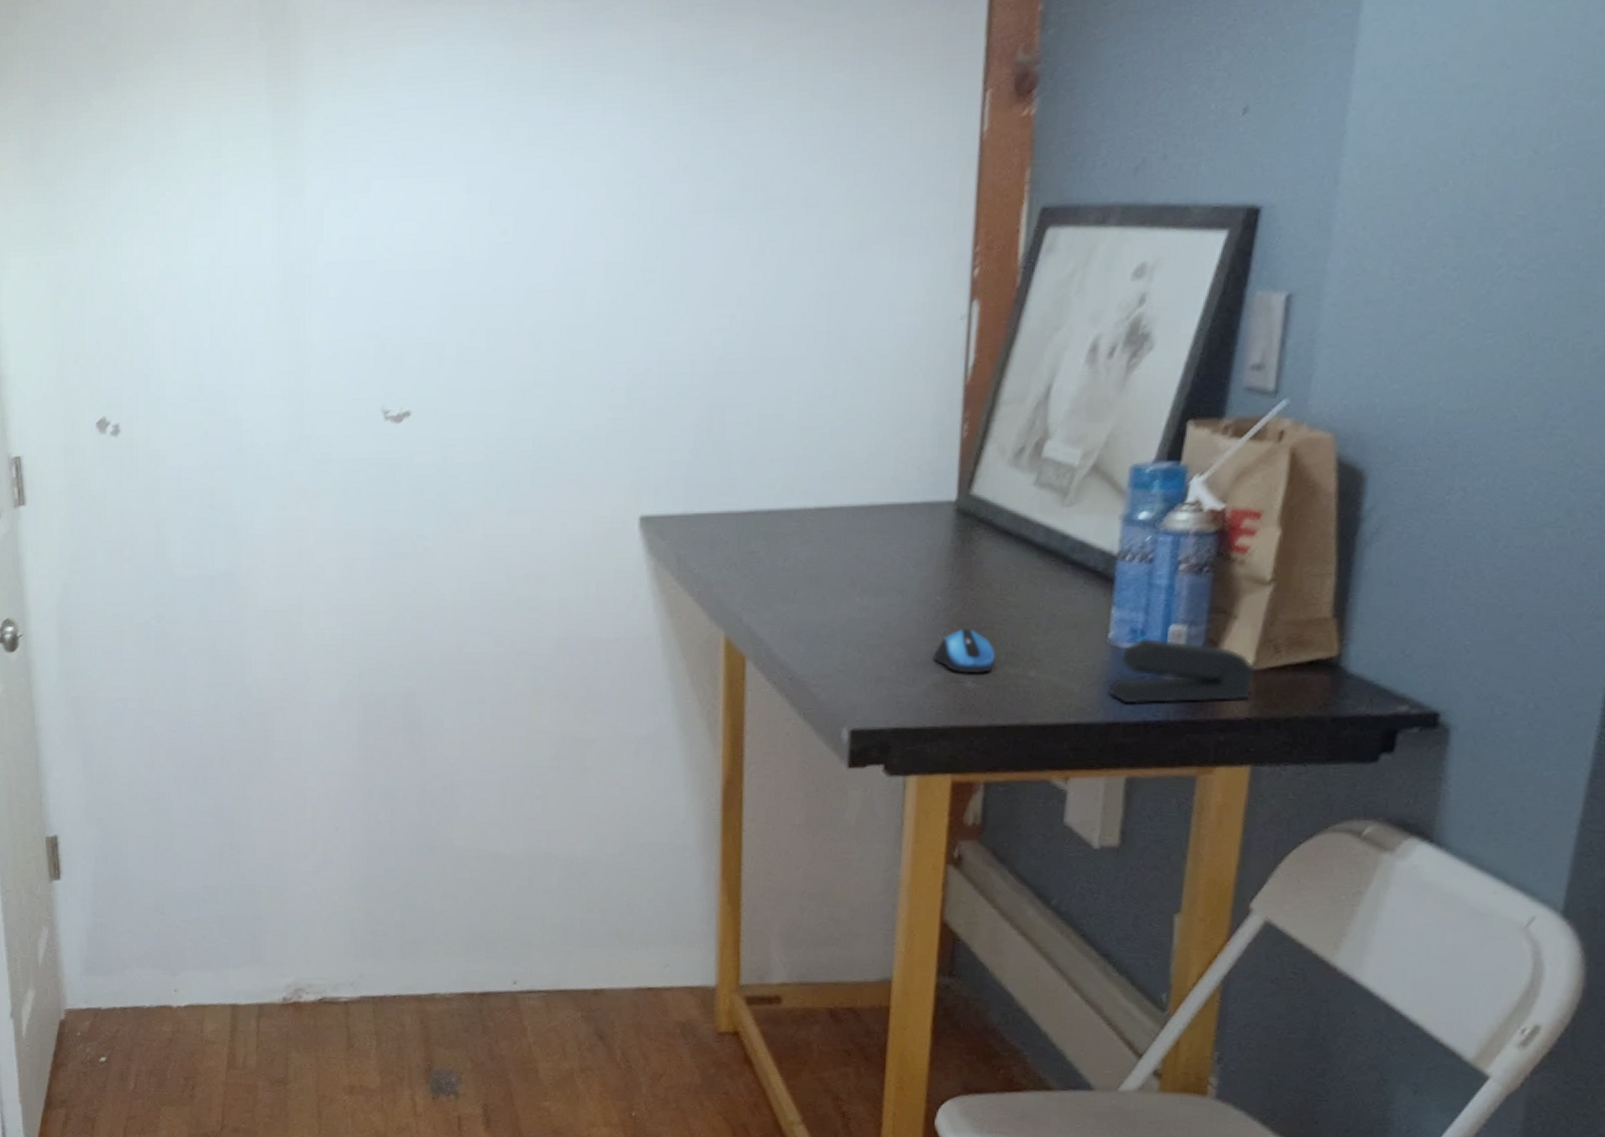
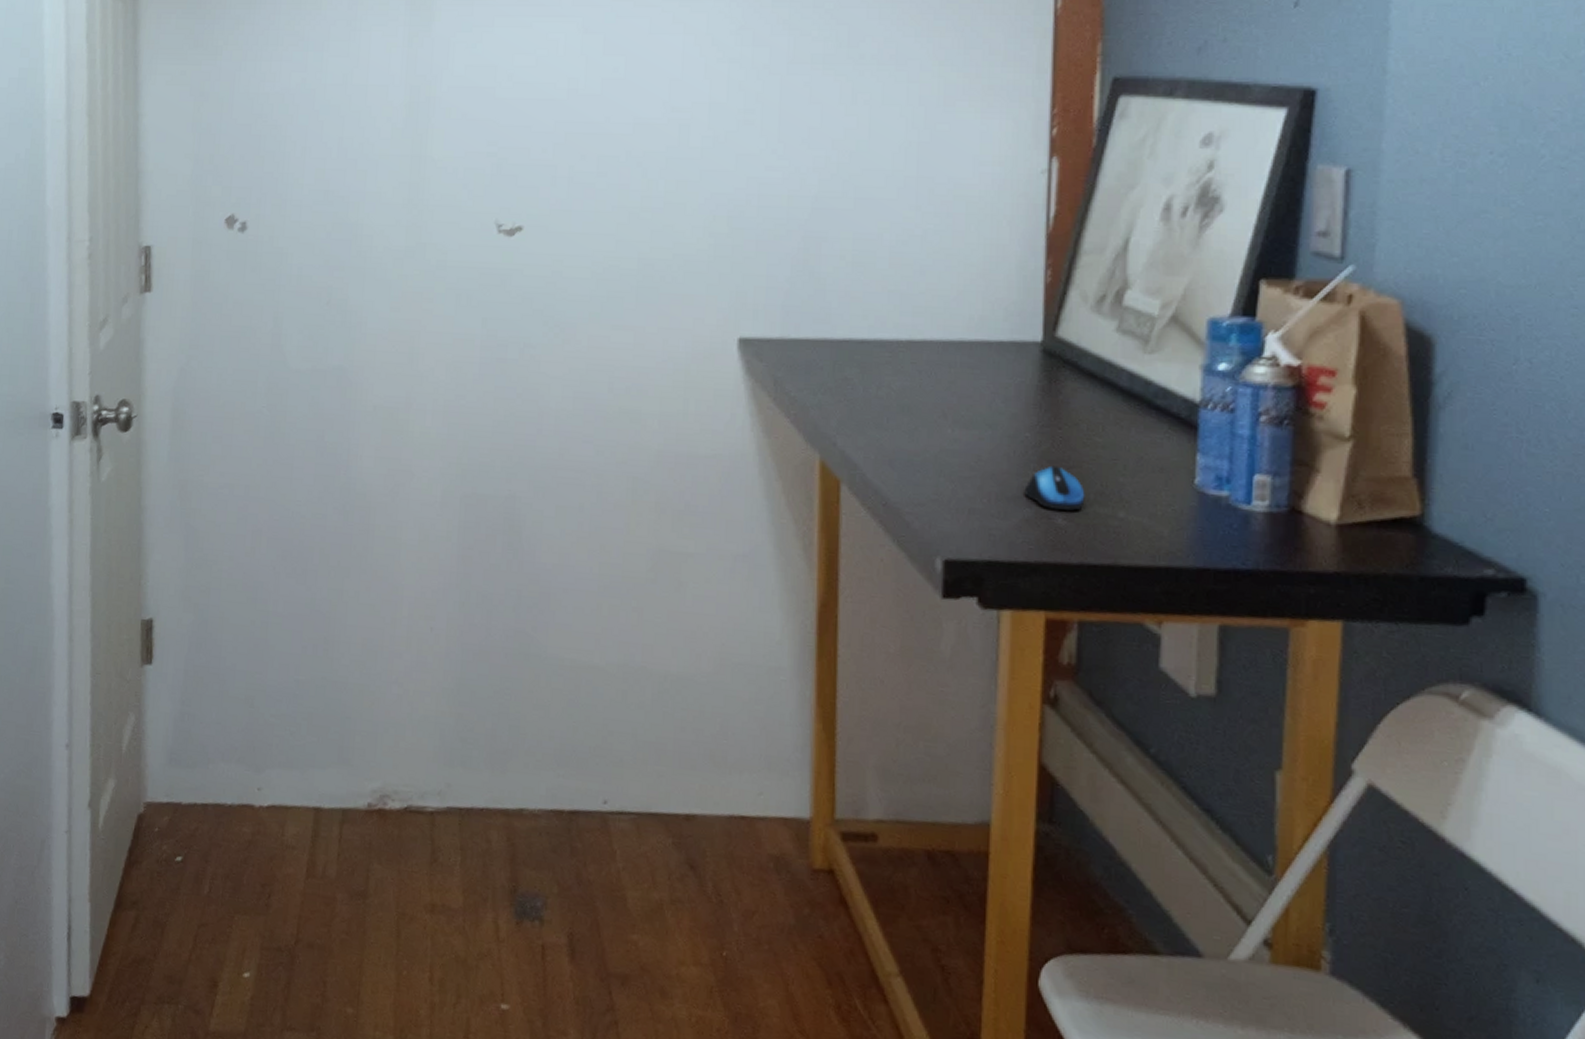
stapler: present [1109,637,1257,704] -> none [1198,484,1343,555]

